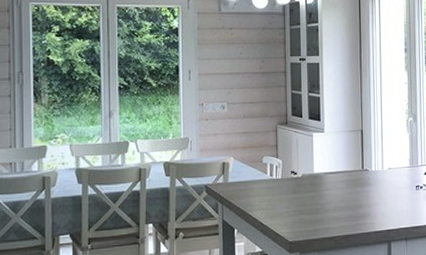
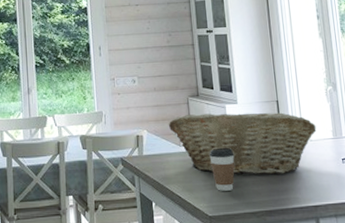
fruit basket: none [255,141,396,202] -> present [168,112,317,175]
coffee cup: none [293,176,318,217] -> present [209,148,235,191]

